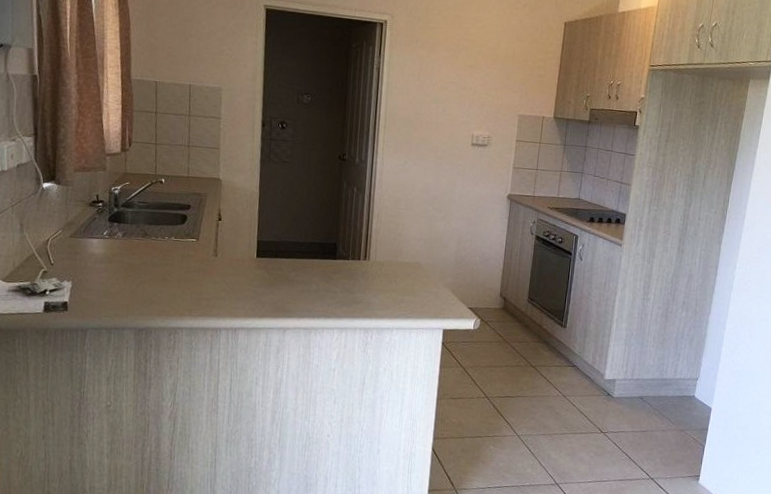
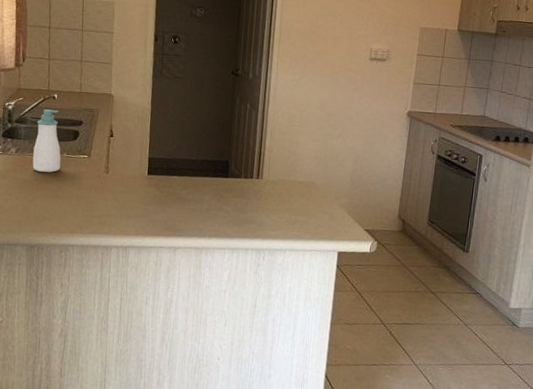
soap bottle: none [140,194,169,257] -> present [32,109,61,173]

